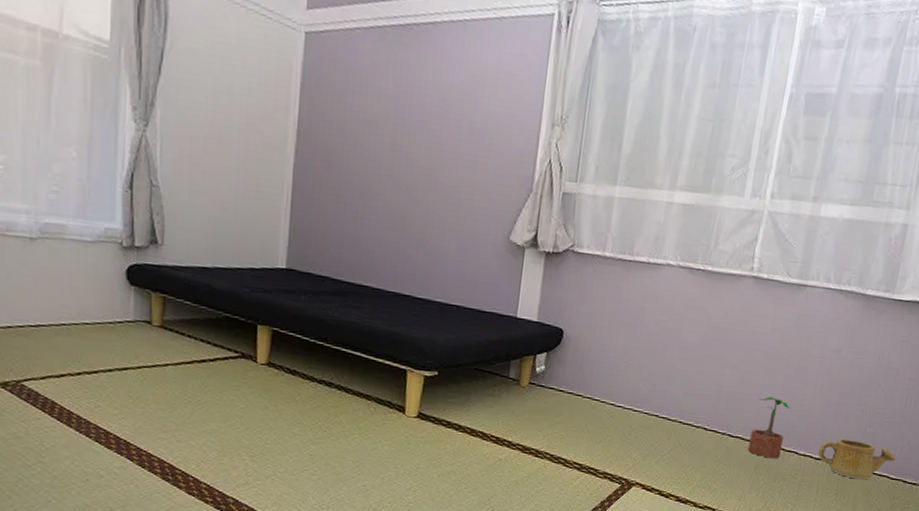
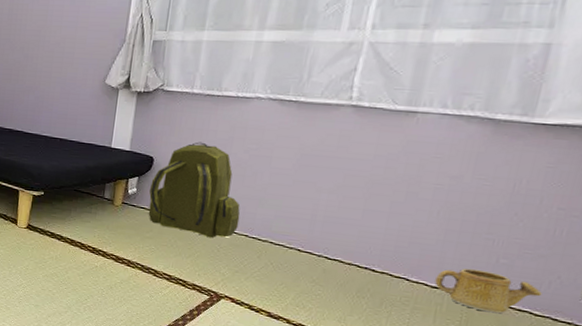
backpack: none [557,312,651,420] -> present [148,141,240,238]
potted plant: present [748,396,792,459] -> none [348,222,400,284]

